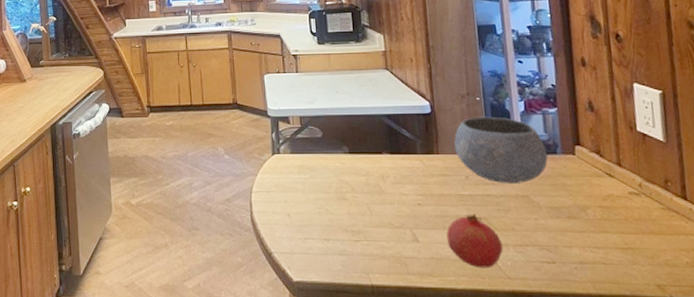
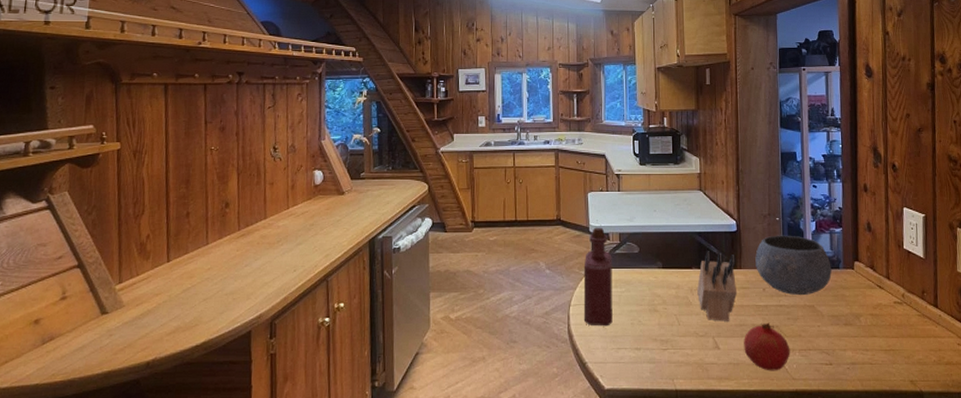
bottle: none [263,110,298,215] -> present [583,227,613,327]
knife block: none [389,135,436,212] -> present [697,251,738,321]

